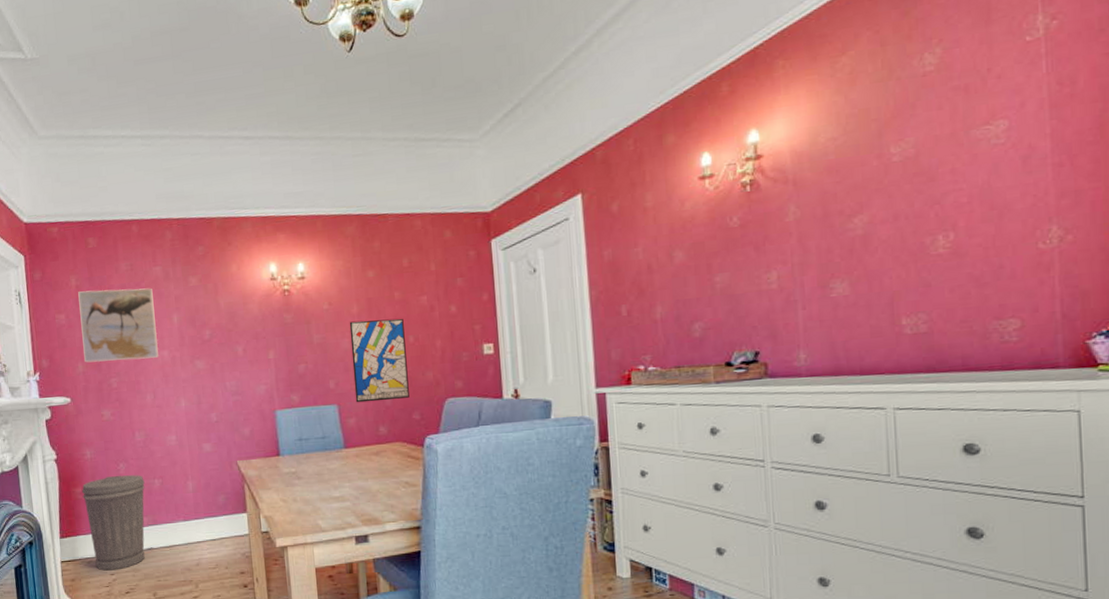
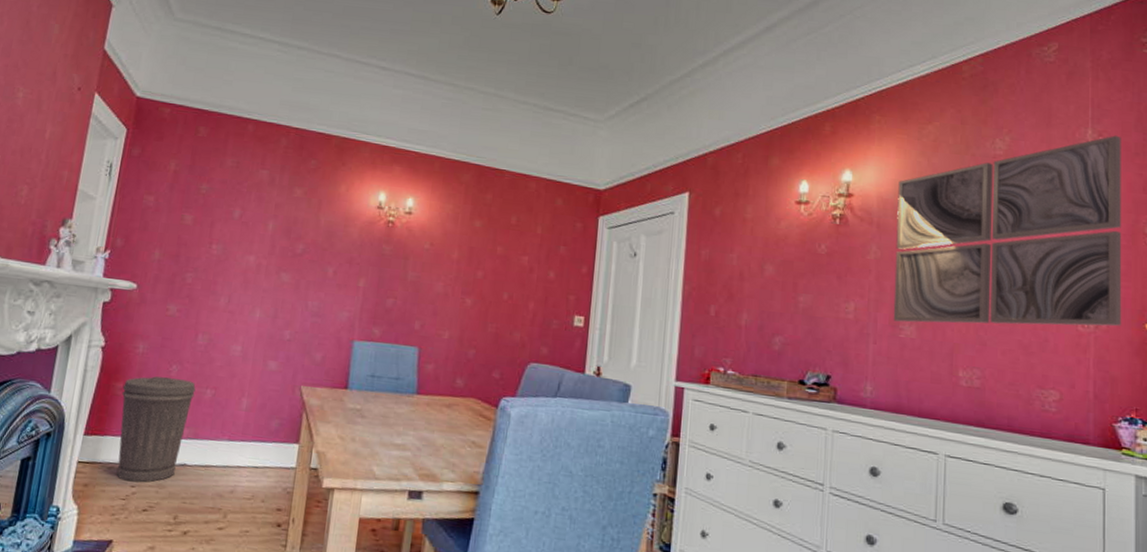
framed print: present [78,288,159,363] -> none [163,177,254,262]
wall art: present [349,318,409,403] -> none [437,266,501,354]
wall art: none [813,13,1092,281] -> present [893,135,1122,327]

